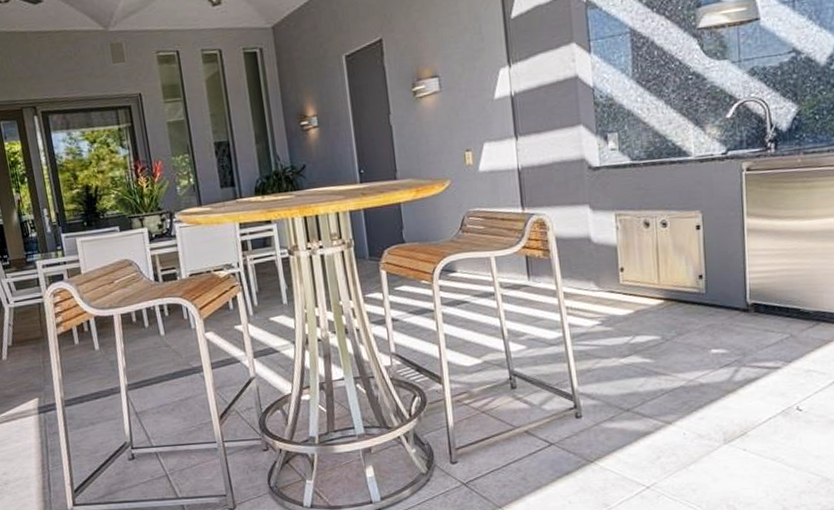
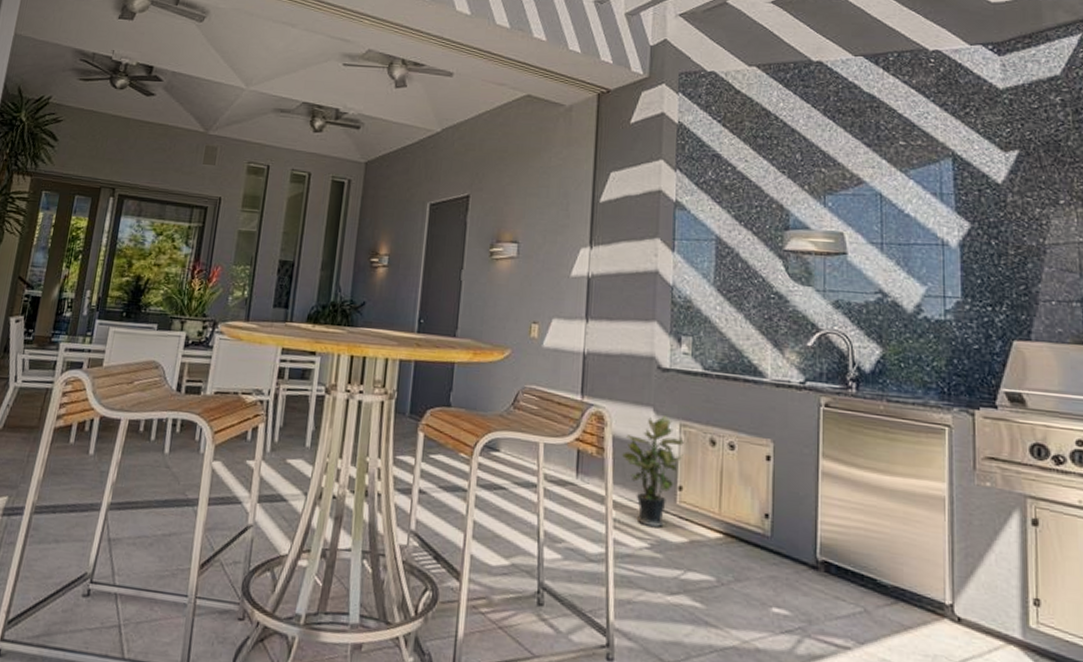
potted plant: none [566,210,621,307] -> present [622,416,684,527]

